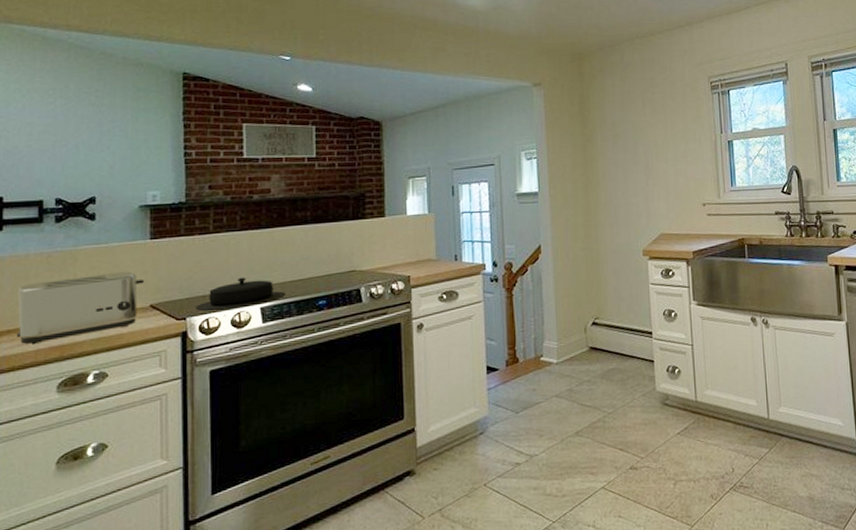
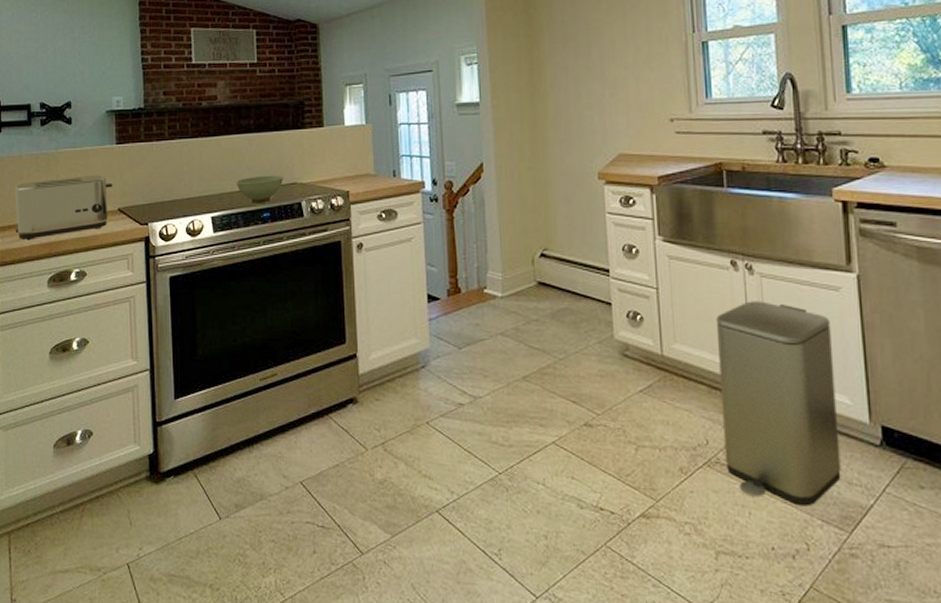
cooking pot: present [196,277,285,311] -> none [156,185,232,217]
bowl: none [289,263,342,292] -> present [236,175,284,203]
pedal bin: none [739,349,836,513] -> present [716,301,841,506]

